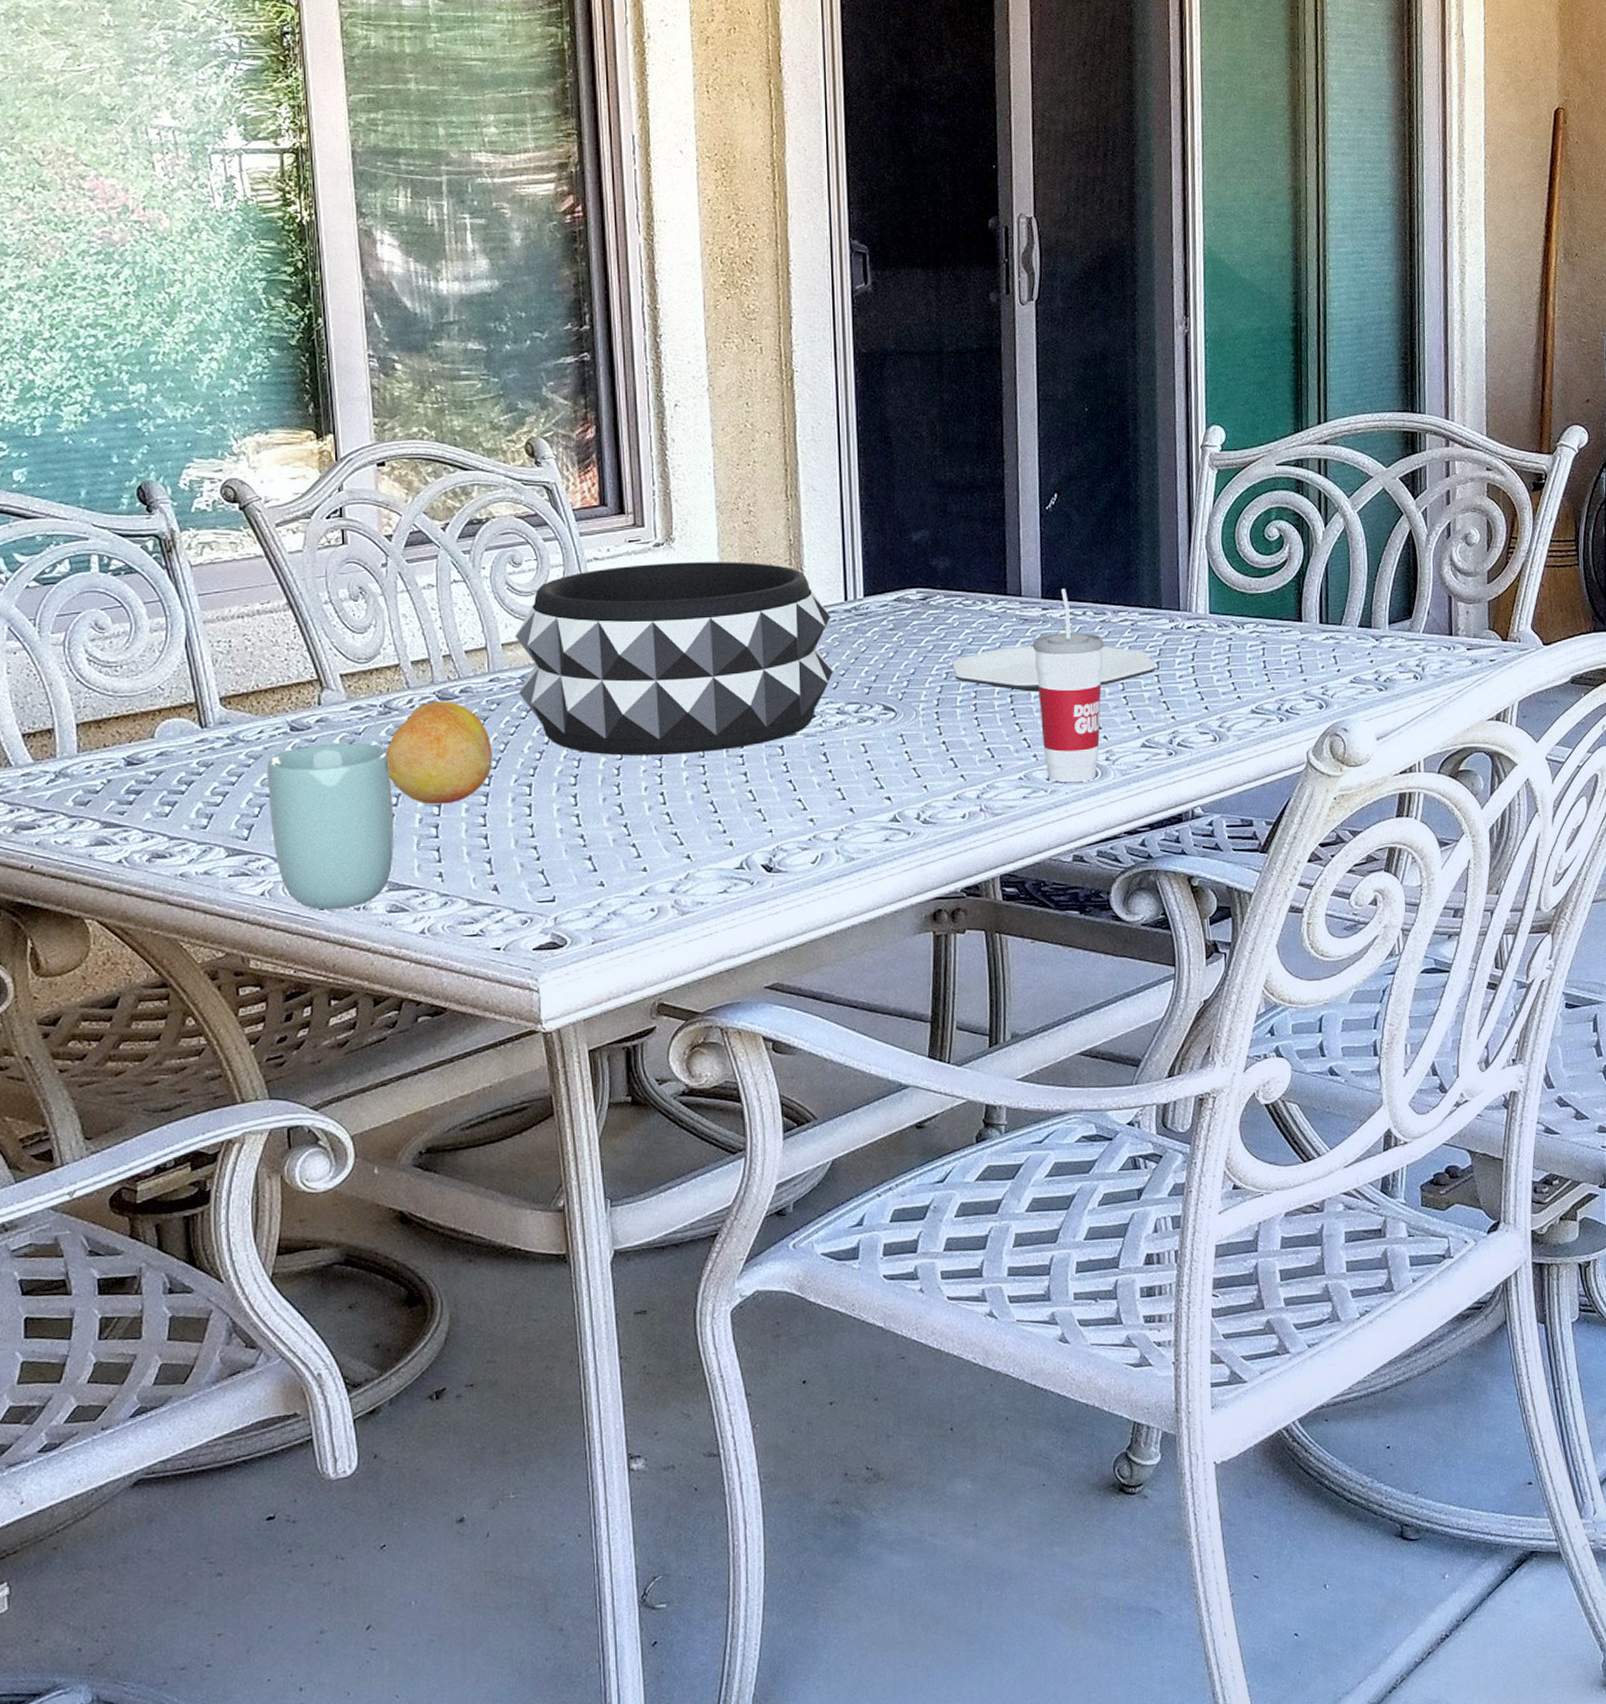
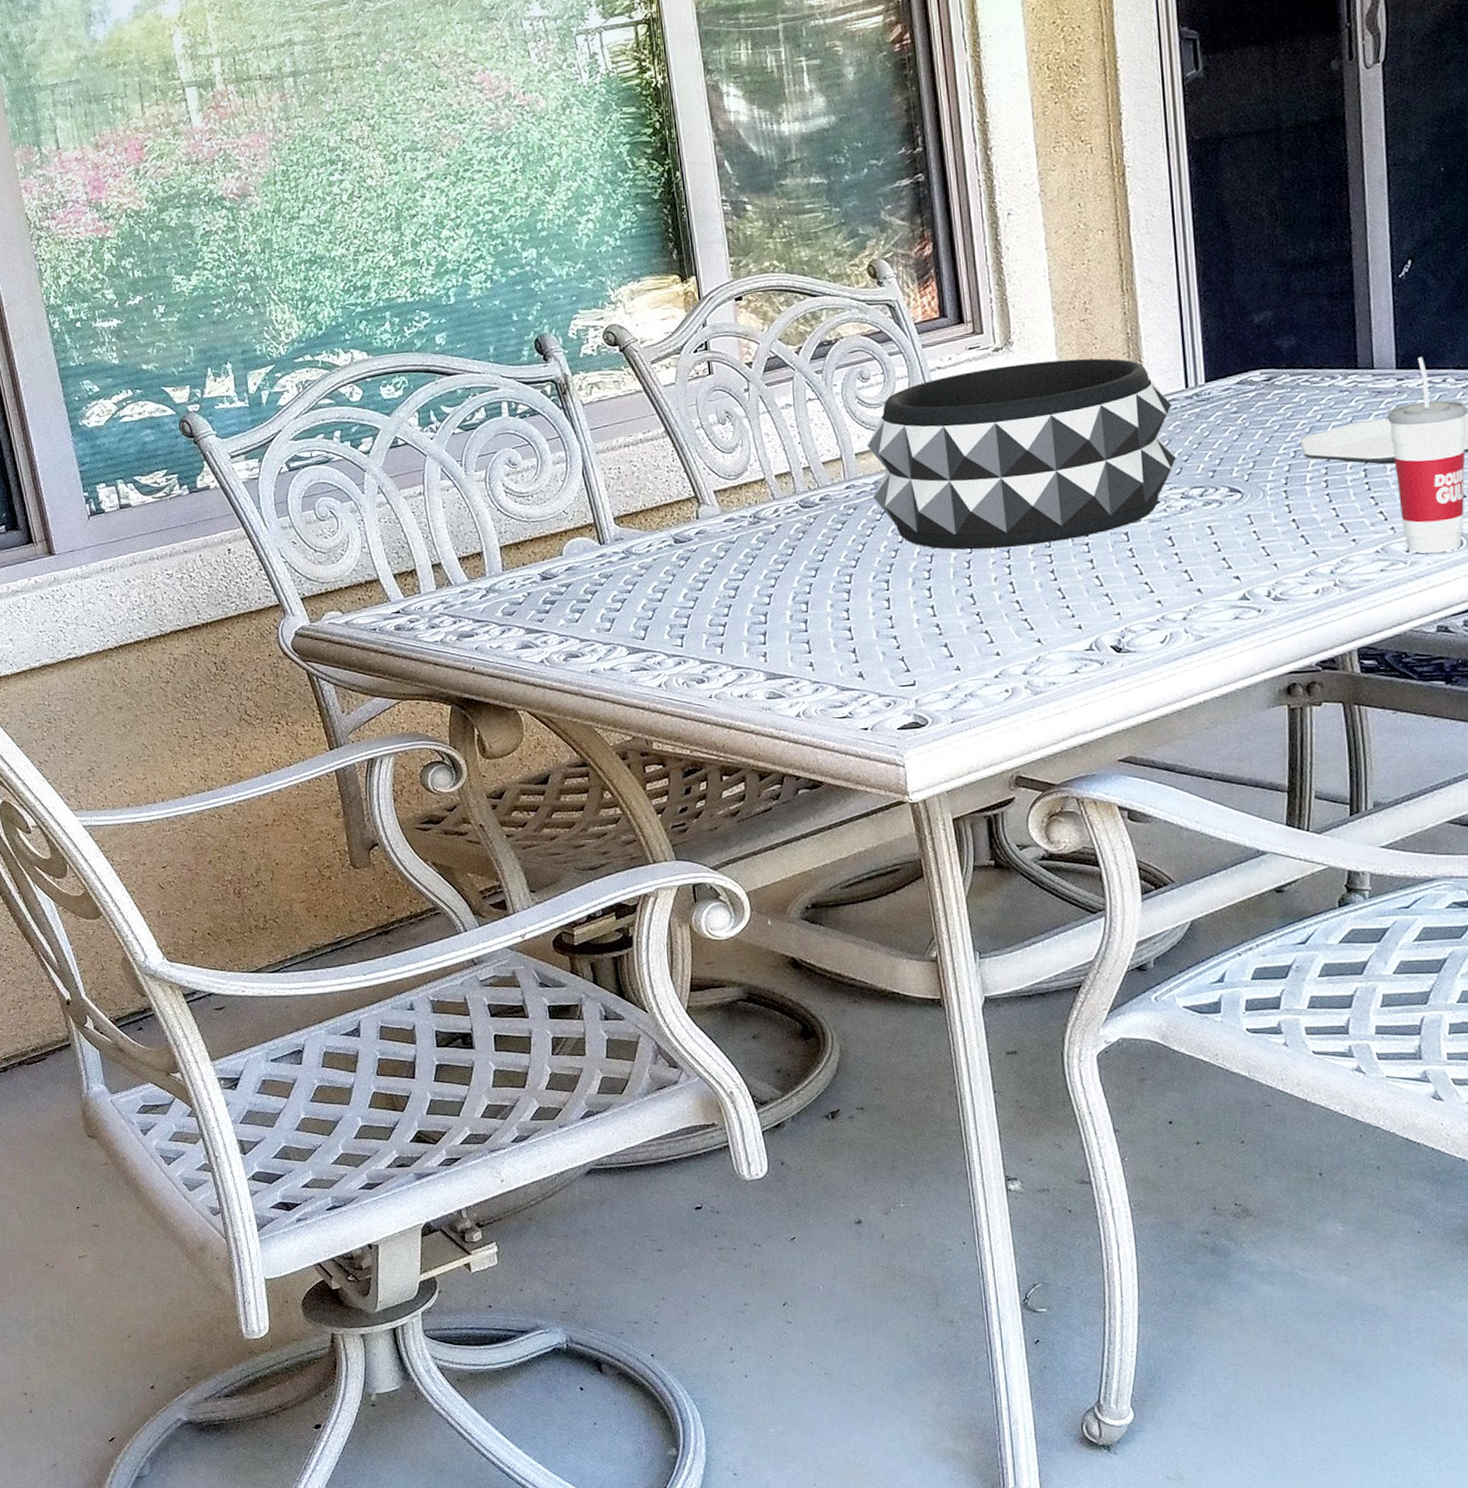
cup: present [267,743,395,910] -> none [656,550,769,698]
fruit: present [386,701,492,805] -> none [757,509,852,602]

